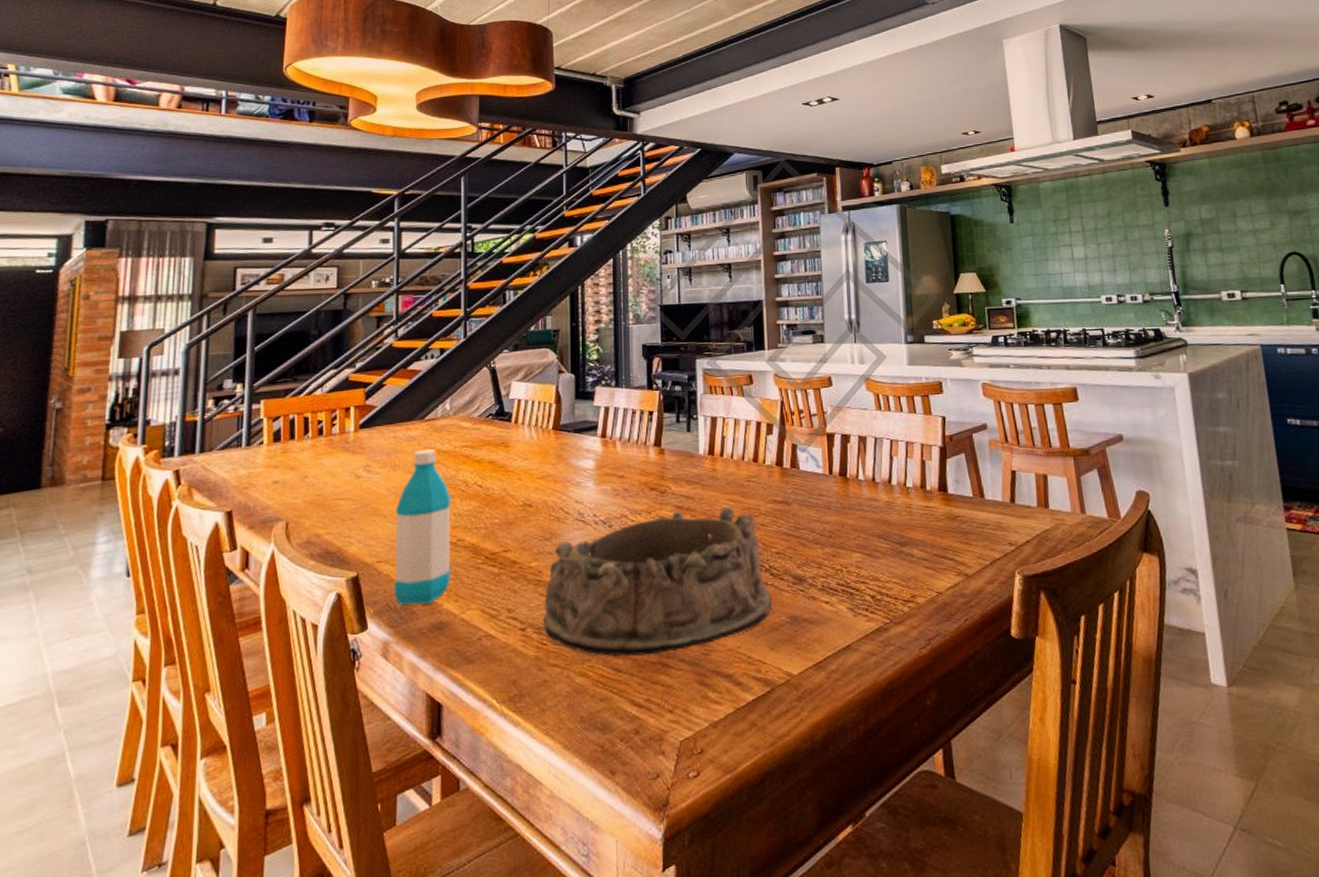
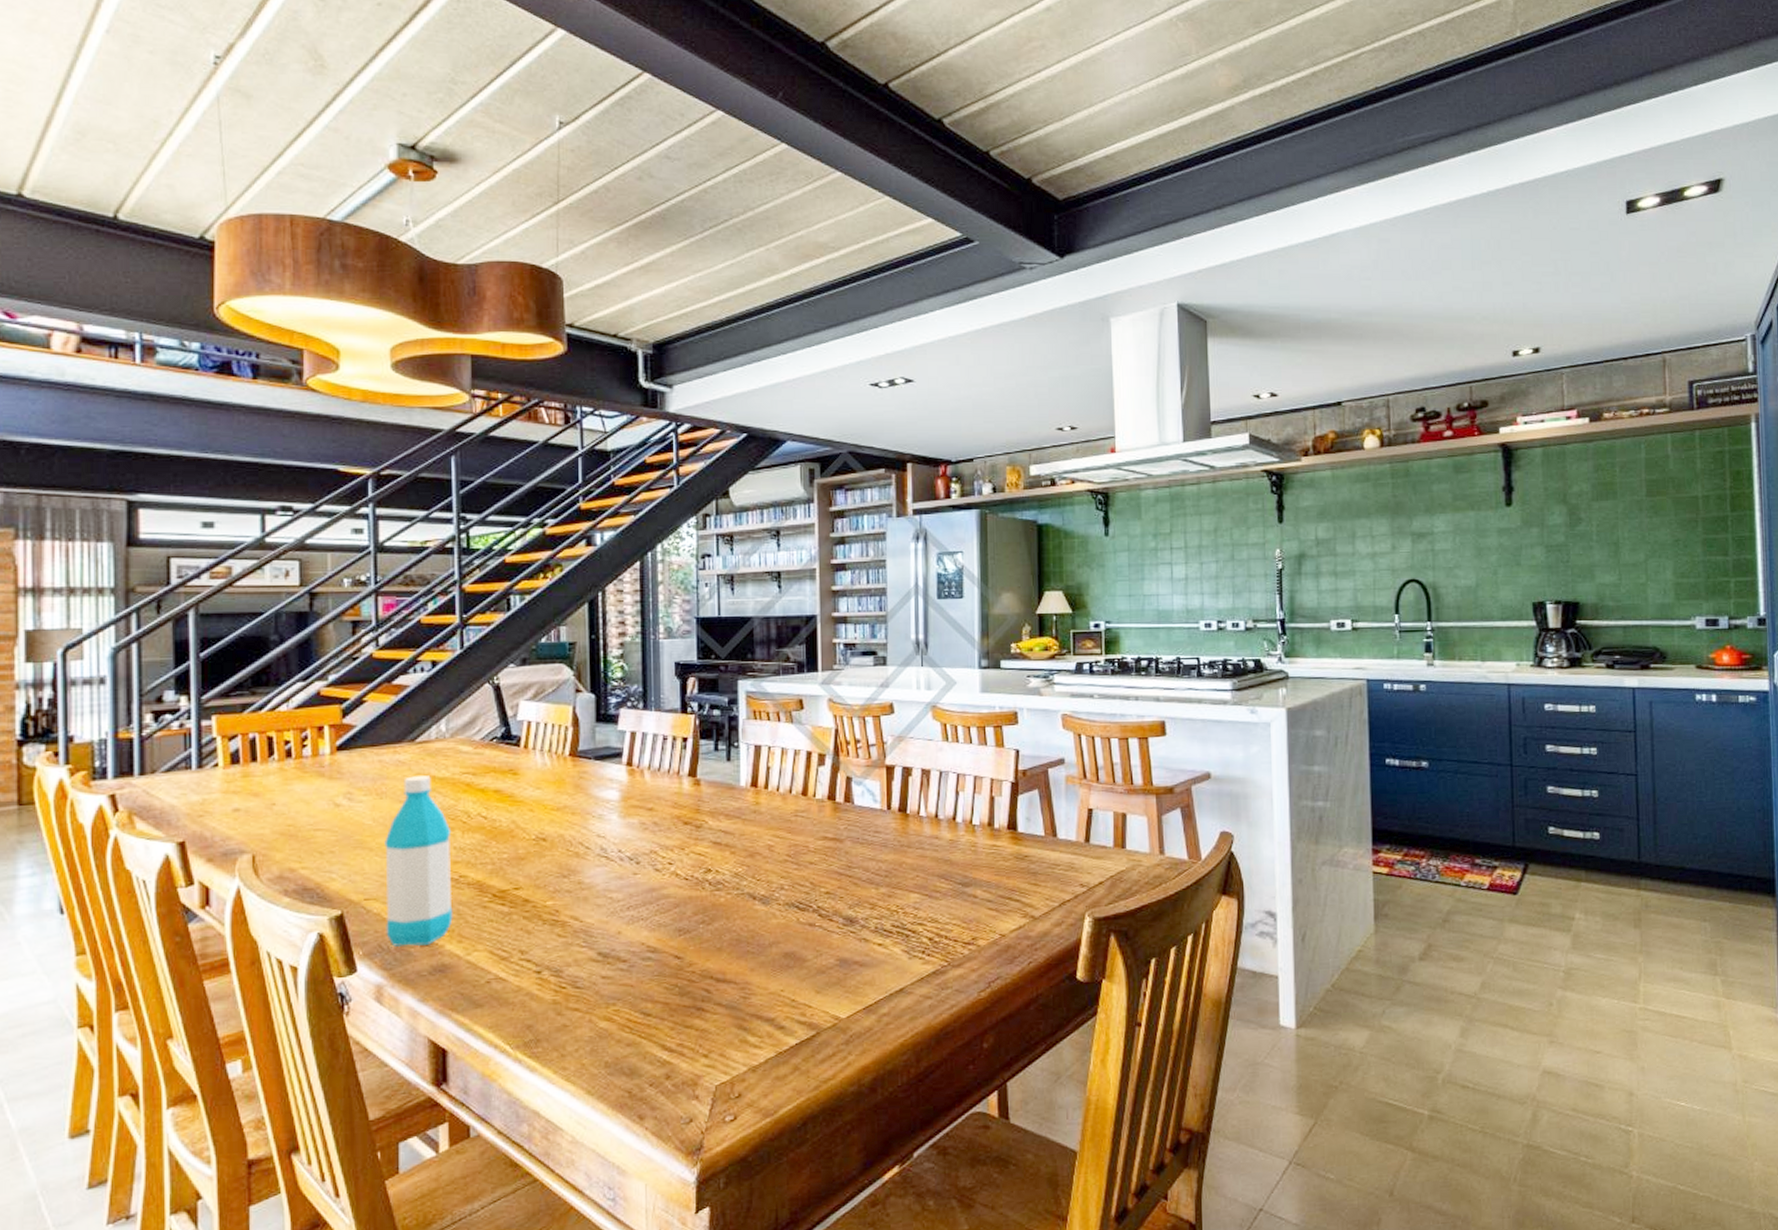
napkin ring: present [544,506,772,657] -> none [562,843,819,1001]

